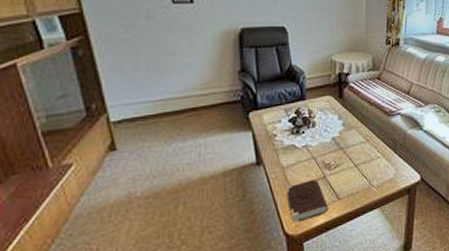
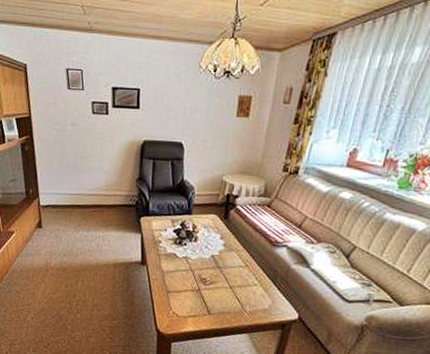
book: present [285,179,328,223] -> none [162,289,199,324]

